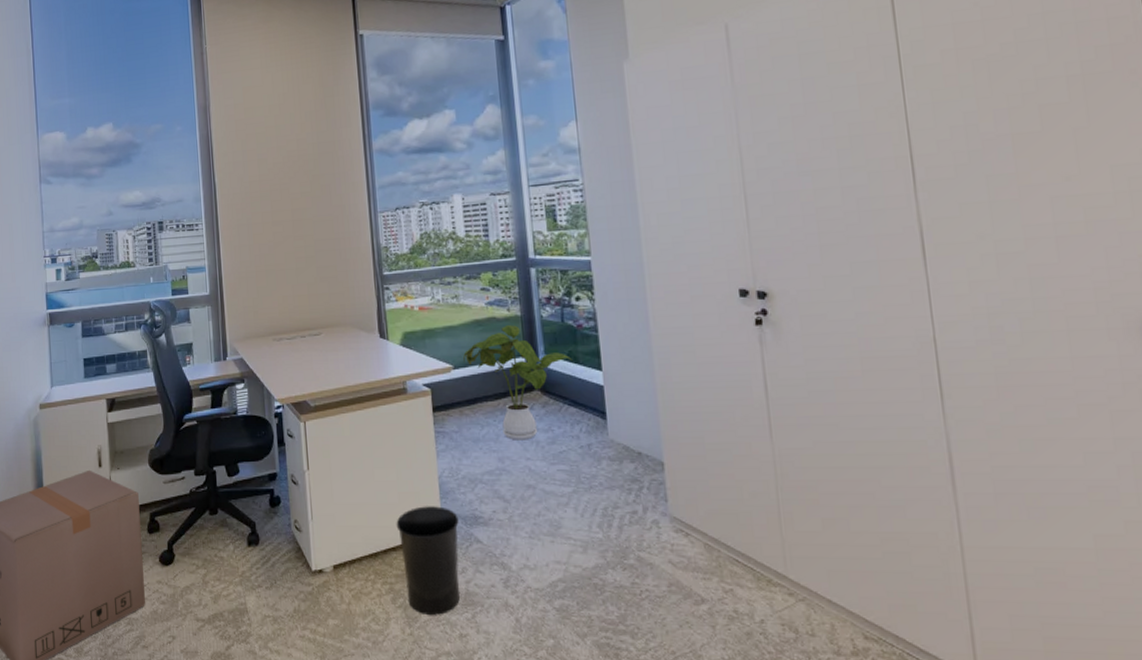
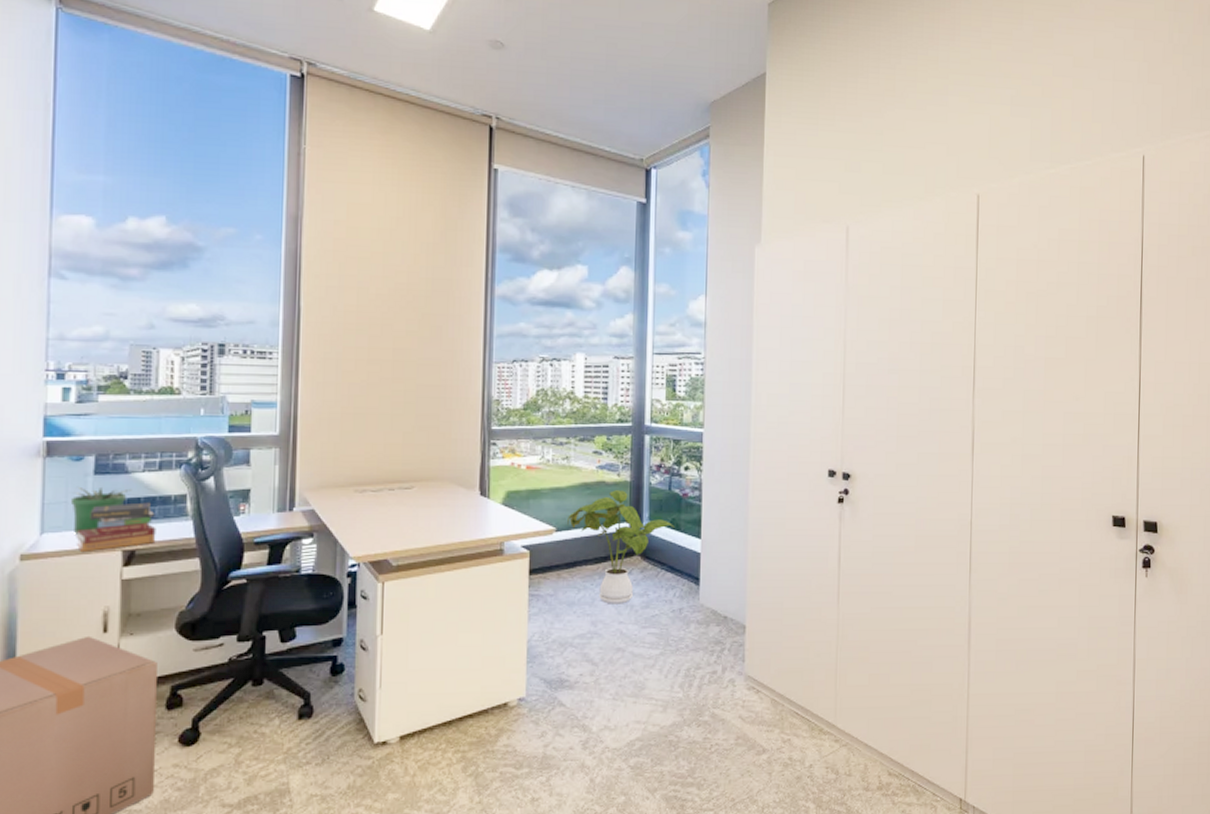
planter: none [69,347,109,388] -> present [72,486,133,536]
books: none [74,358,129,402] -> present [76,502,156,553]
waste bin: present [396,506,460,615] -> none [476,671,544,781]

